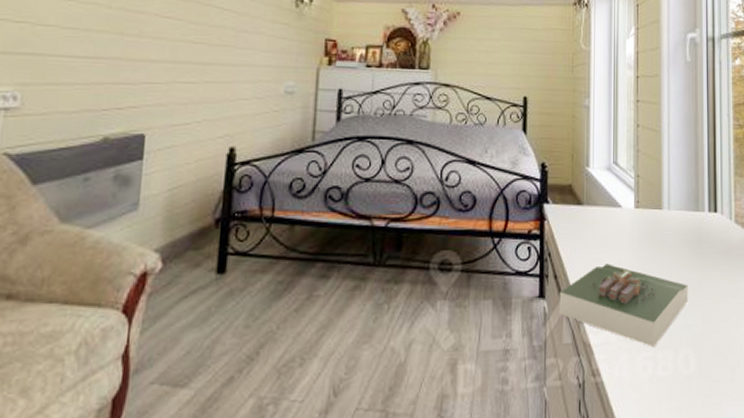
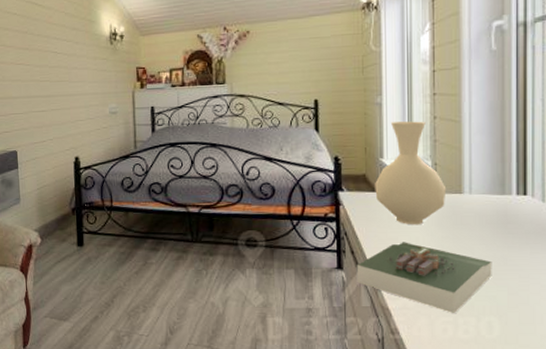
vase: none [580,128,648,245] -> present [375,121,447,225]

